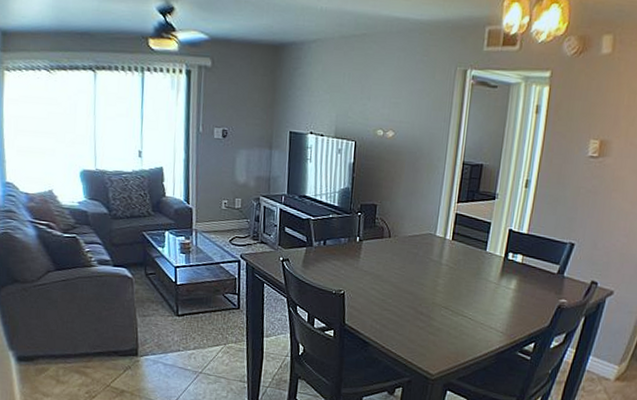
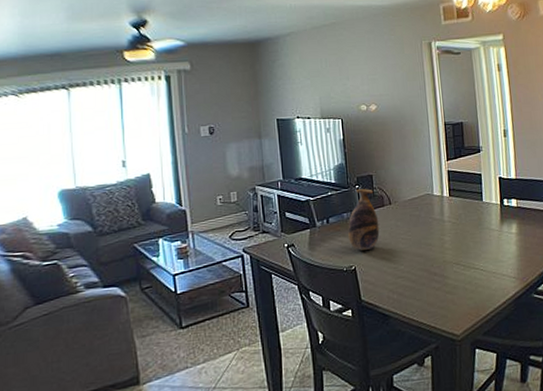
vase: none [342,217,376,278] -> present [348,189,380,250]

